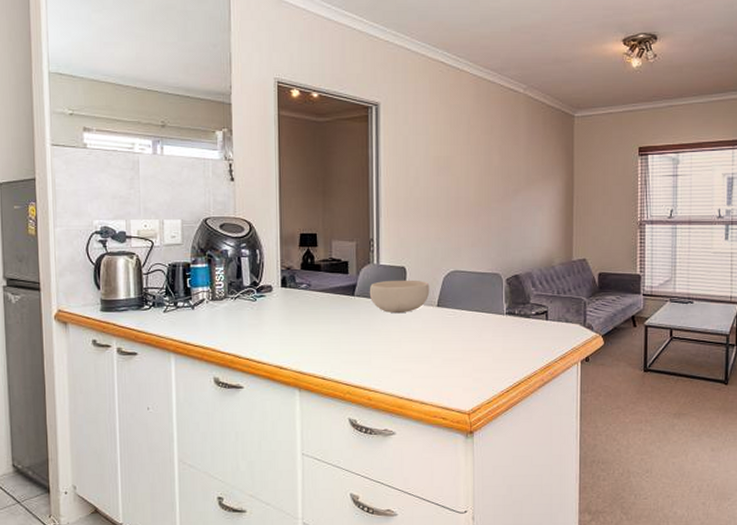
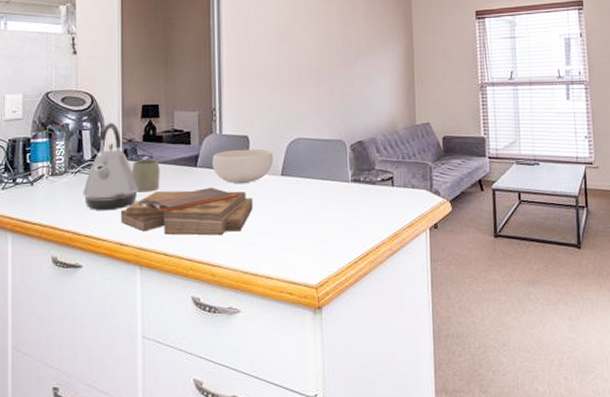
kettle: none [243,251,298,336] -> present [83,123,139,211]
clipboard: none [279,315,409,362] -> present [120,187,253,235]
mug: none [291,287,318,319] -> present [132,159,160,192]

